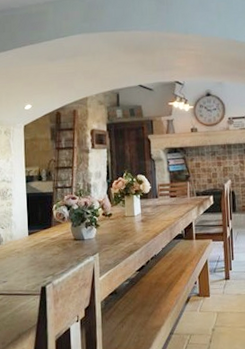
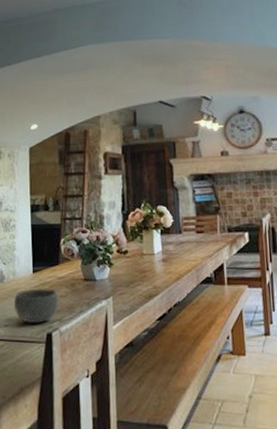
bowl: none [11,248,52,279] -> present [13,289,59,323]

